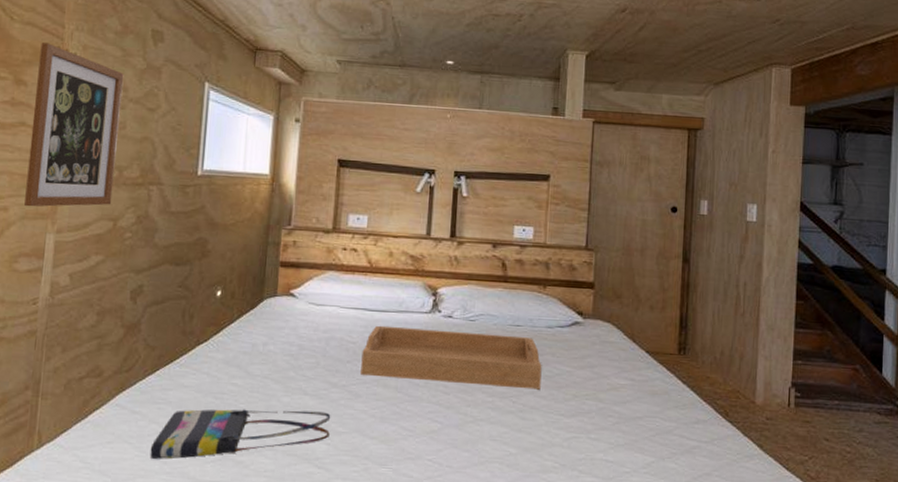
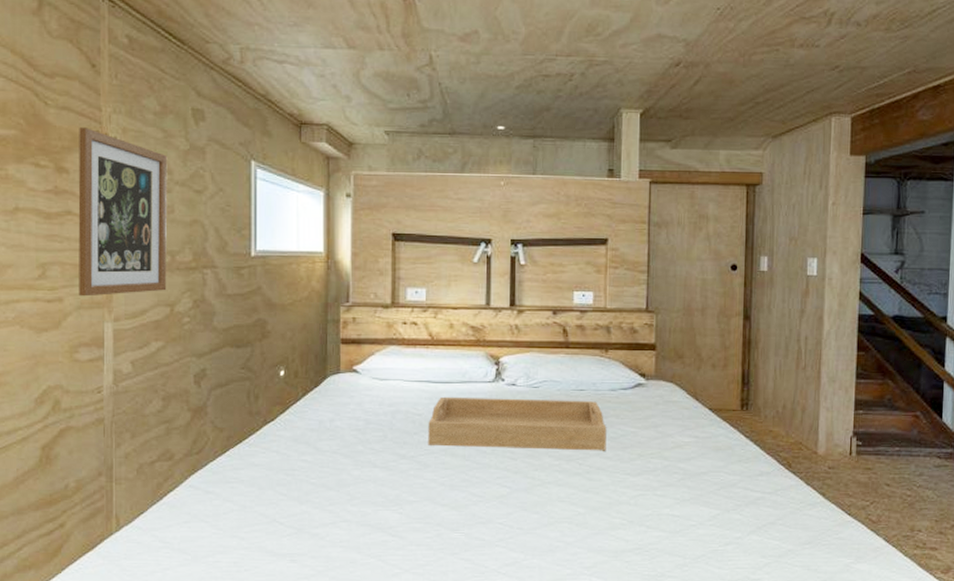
tote bag: present [150,409,331,459] -> none [227,482,401,535]

